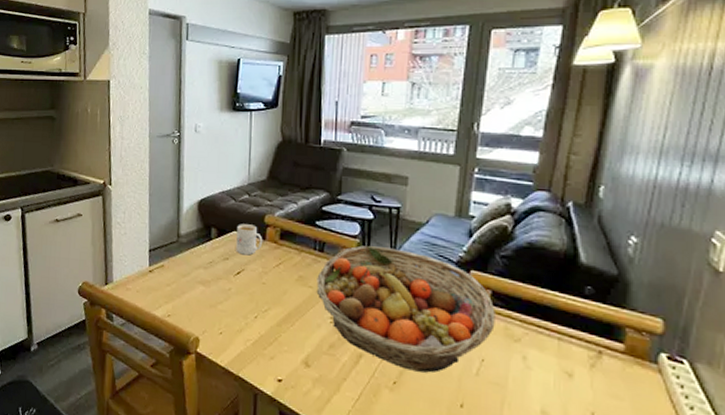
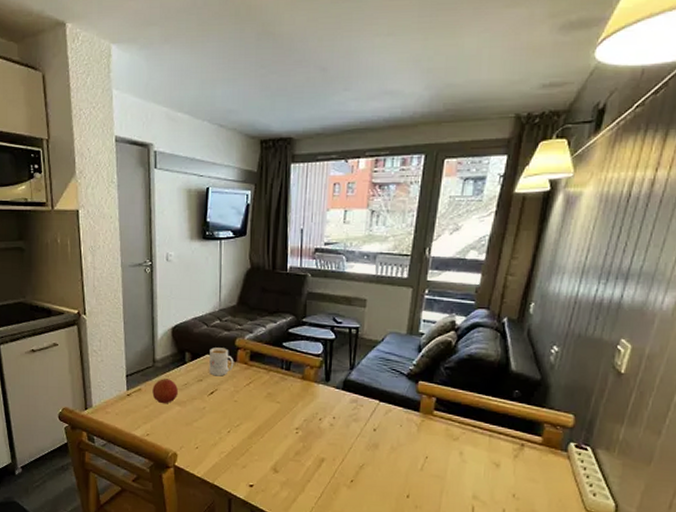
fruit: none [175,255,203,283] -> present [152,378,179,404]
fruit basket: present [316,245,495,373] -> none [283,363,439,471]

